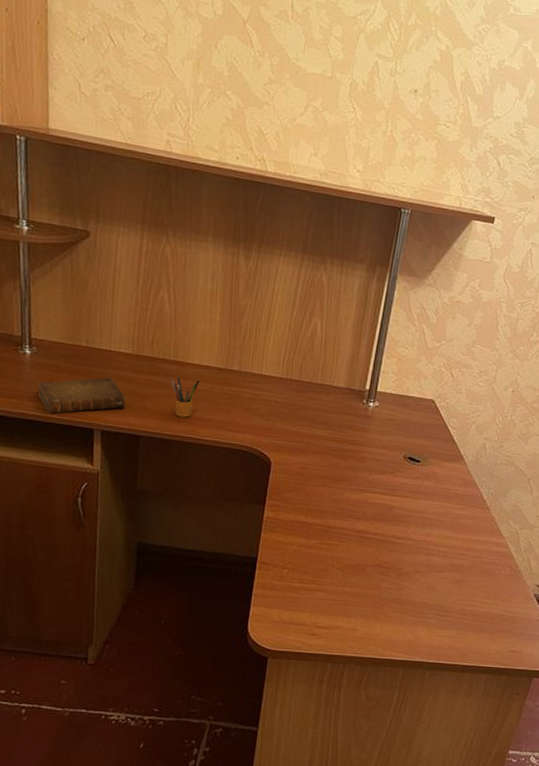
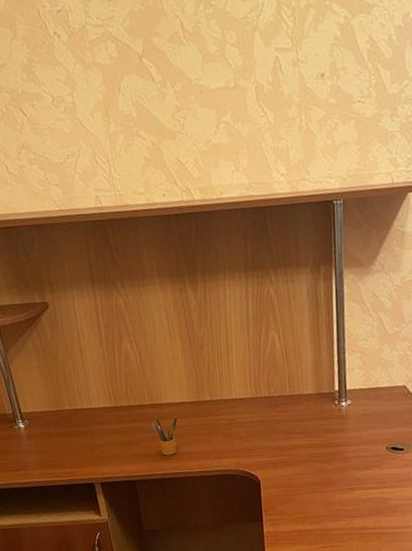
book: present [37,377,126,414] -> none [36,433,117,477]

